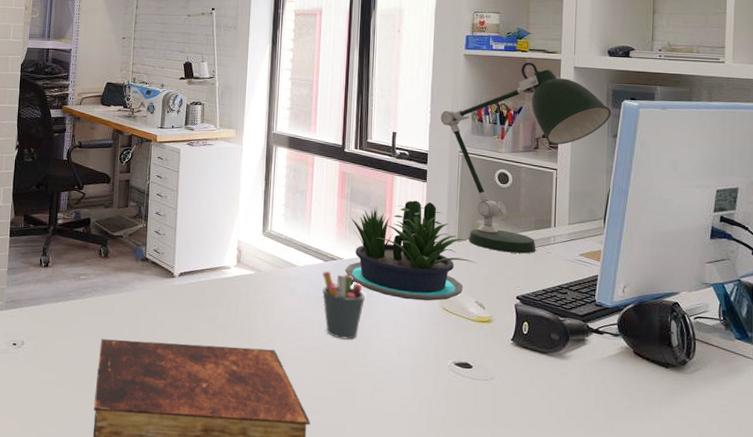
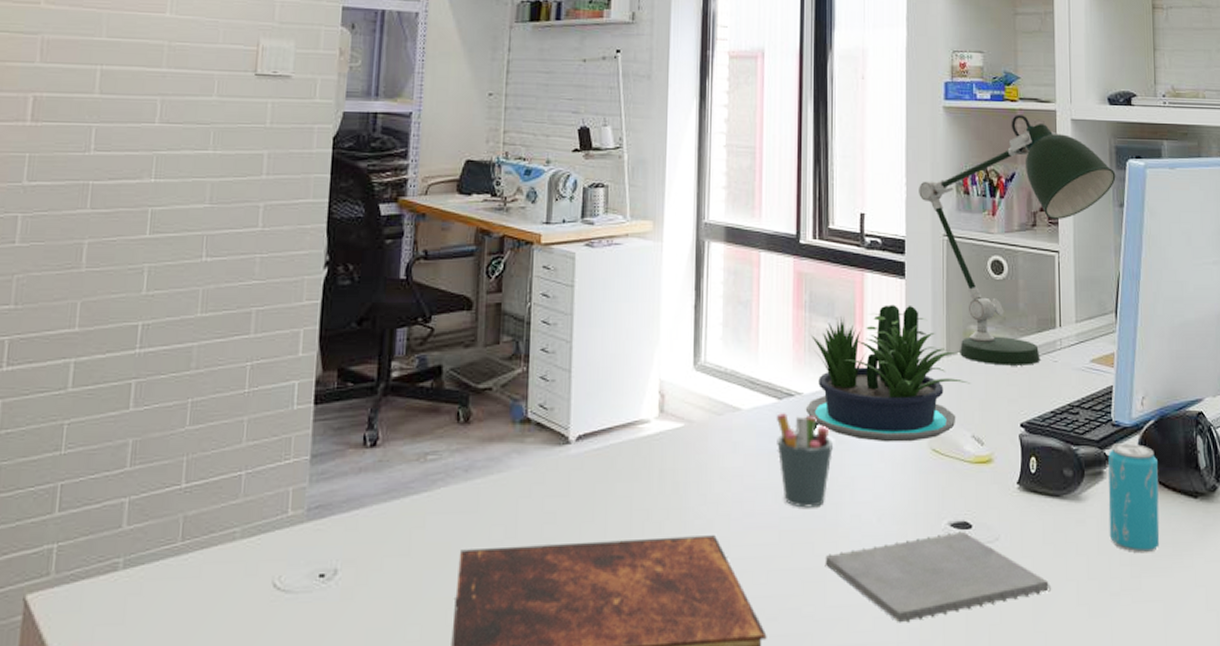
notepad: none [356,369,536,429] -> present [826,531,1052,623]
beverage can: none [588,319,634,405] -> present [1108,443,1160,554]

